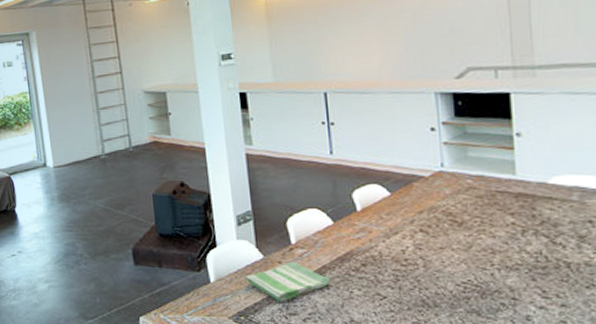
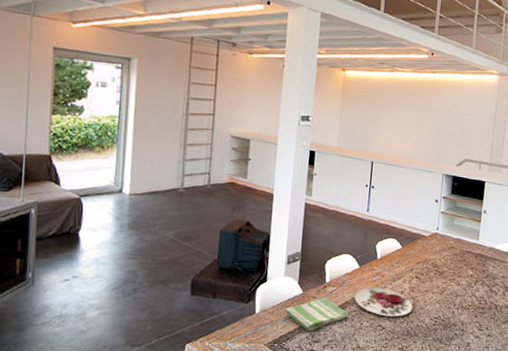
plate: none [333,247,424,283] -> present [354,287,413,317]

